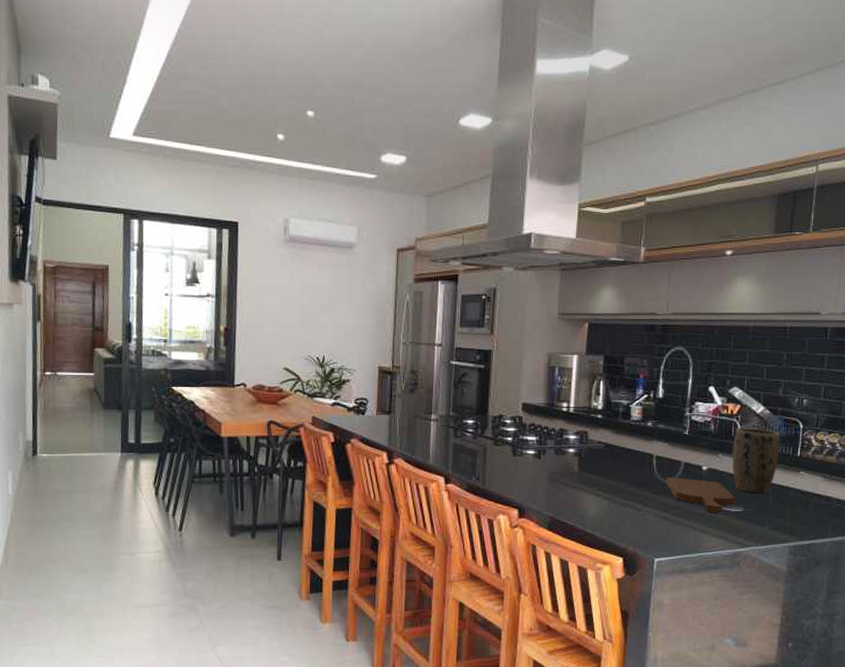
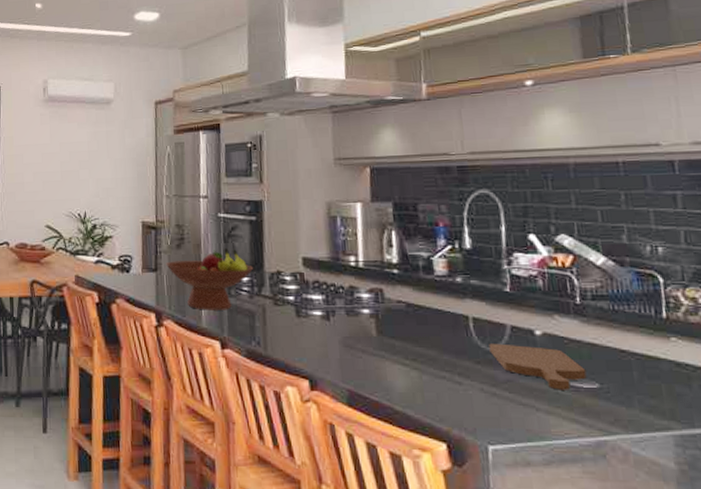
fruit bowl: none [399,393,479,450] -> present [166,248,254,310]
plant pot: present [732,428,780,494] -> none [571,283,637,366]

